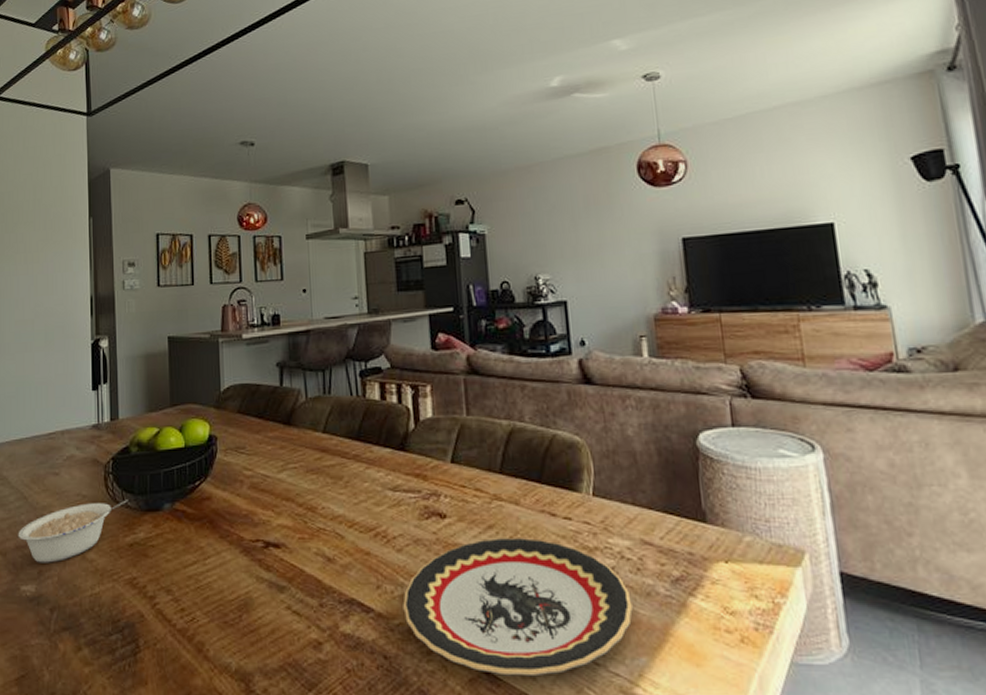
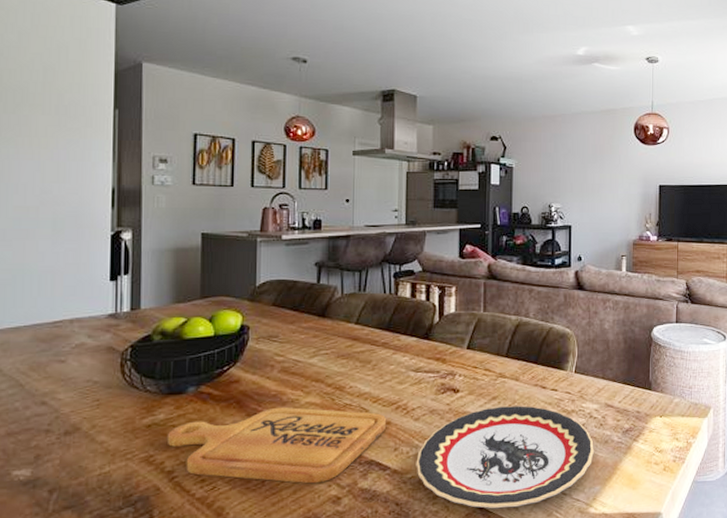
legume: present [18,500,128,563] -> none [10,384,148,448]
cutting board: none [147,529,366,623] -> present [166,407,387,484]

